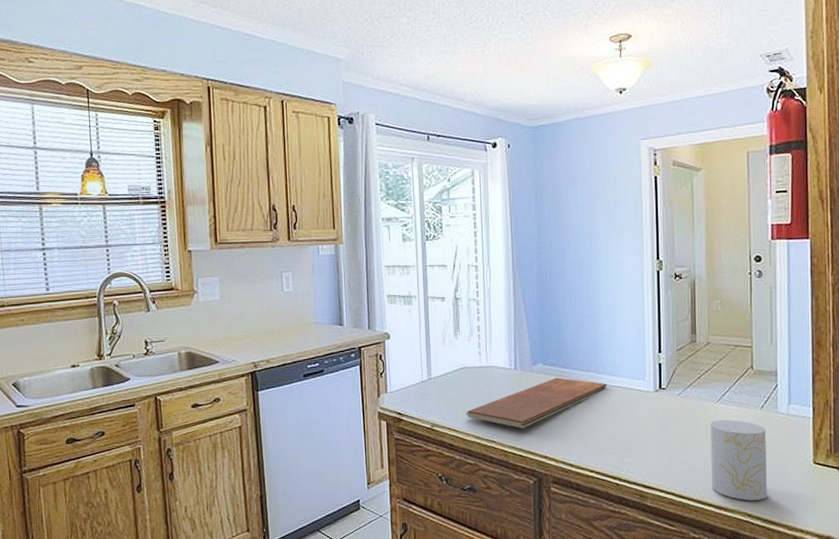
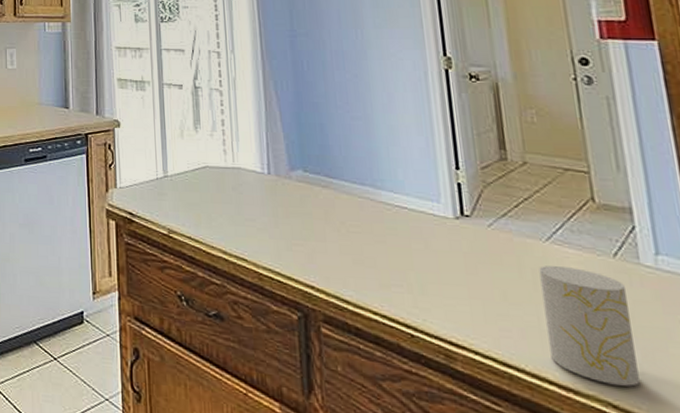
chopping board: present [466,377,607,429] -> none [209,189,389,248]

